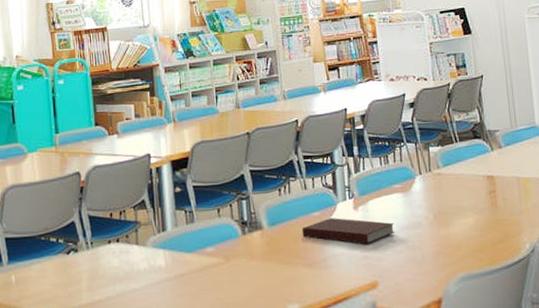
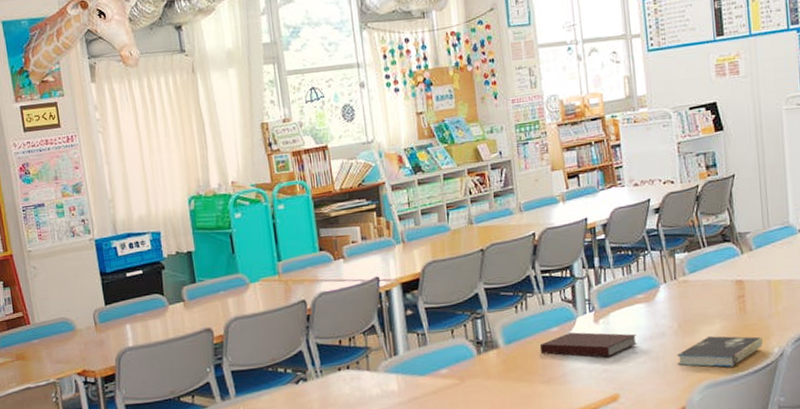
book: none [433,229,514,260] -> present [677,336,763,367]

